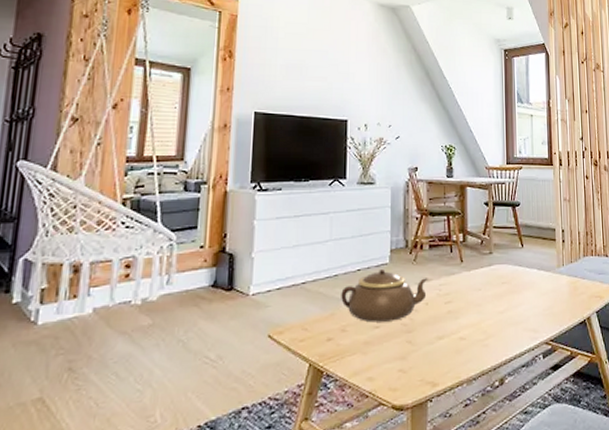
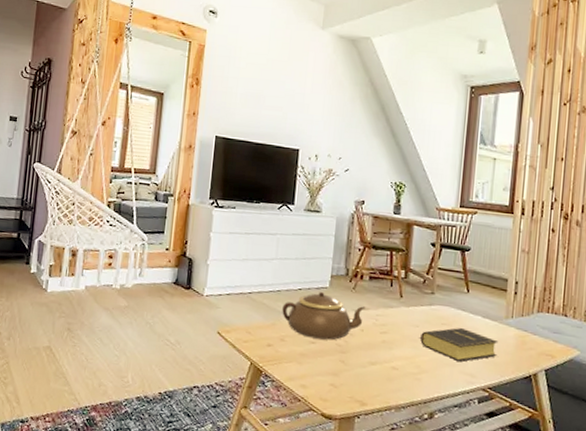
book: none [481,284,555,320] -> present [418,328,499,362]

